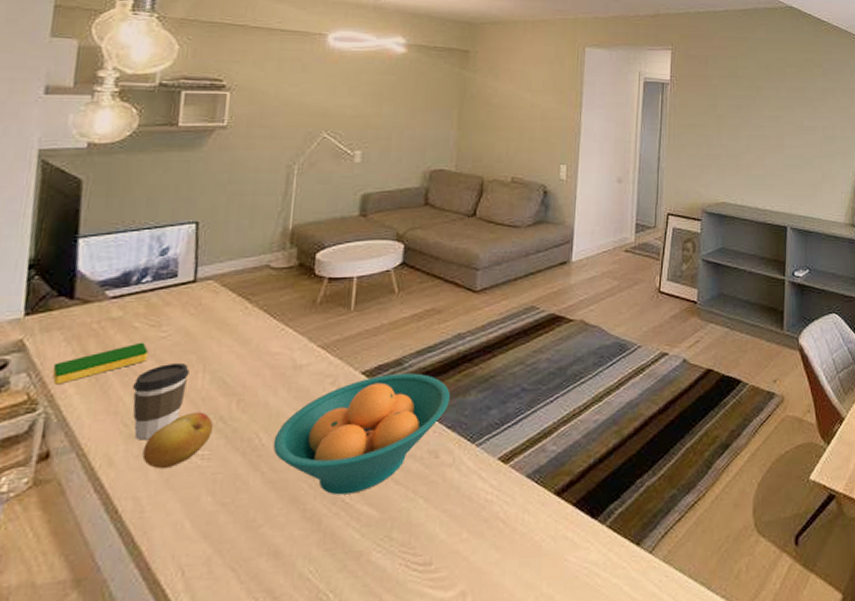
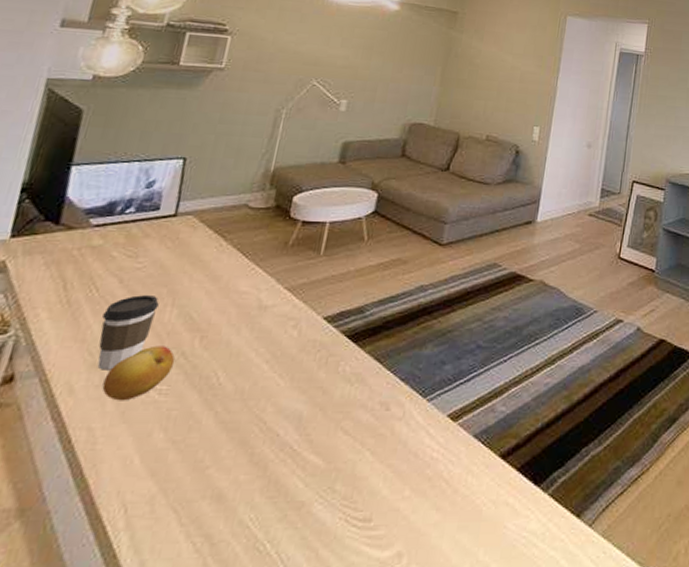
dish sponge: present [52,342,148,385] -> none [28,271,122,308]
fruit bowl: present [273,373,451,495] -> none [229,322,408,441]

